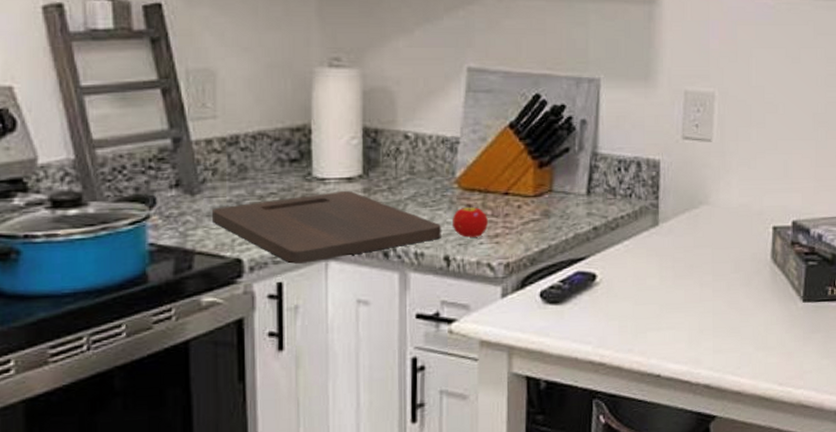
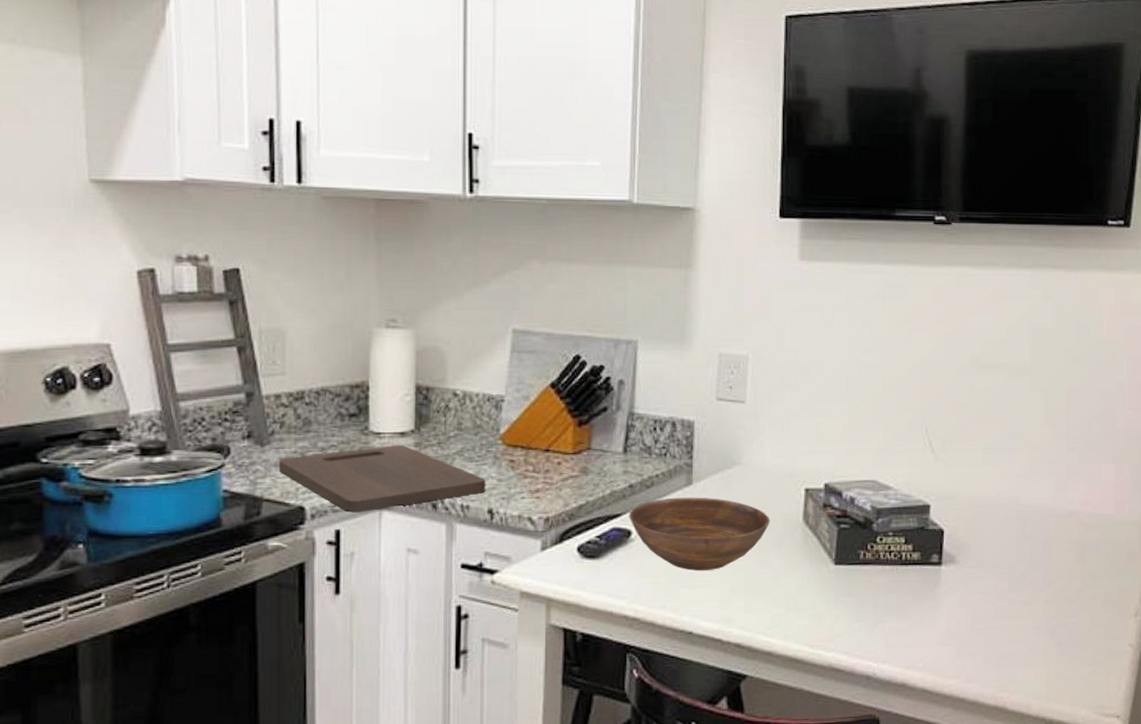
fruit: present [453,205,488,238] -> none [497,461,529,492]
bowl: none [593,238,738,313] -> present [629,497,770,571]

